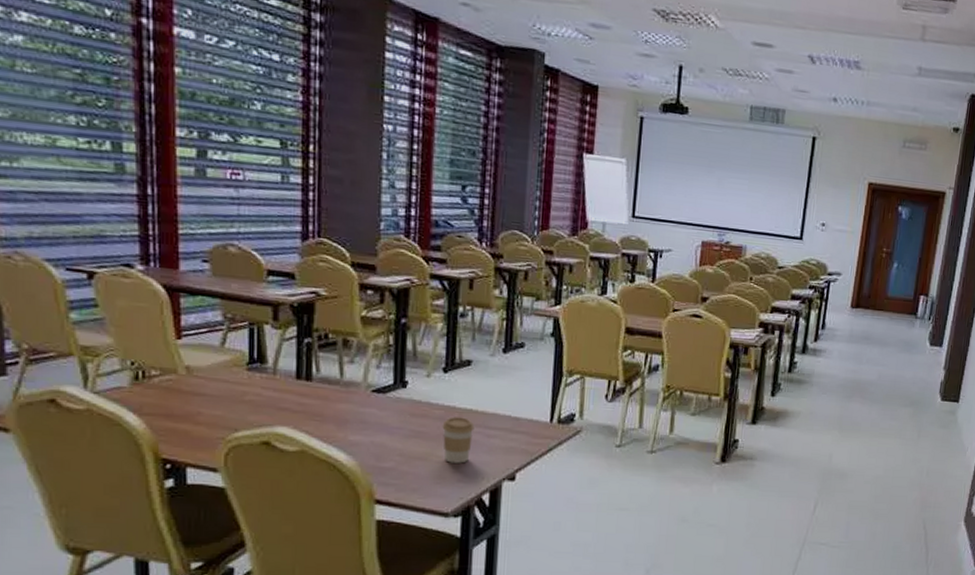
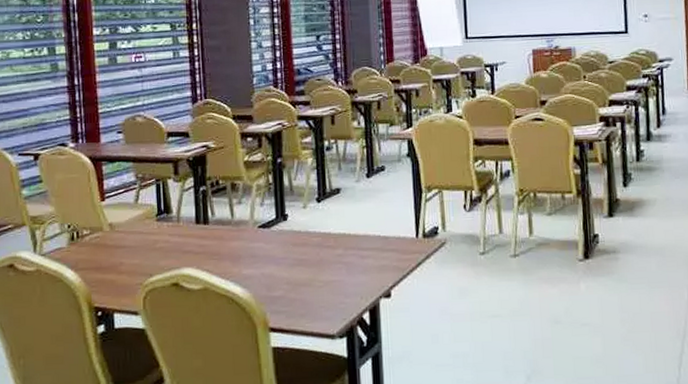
coffee cup: present [442,417,475,463] -> none [321,242,349,286]

